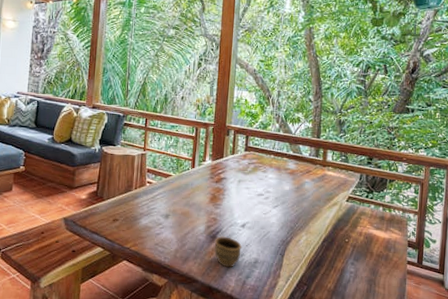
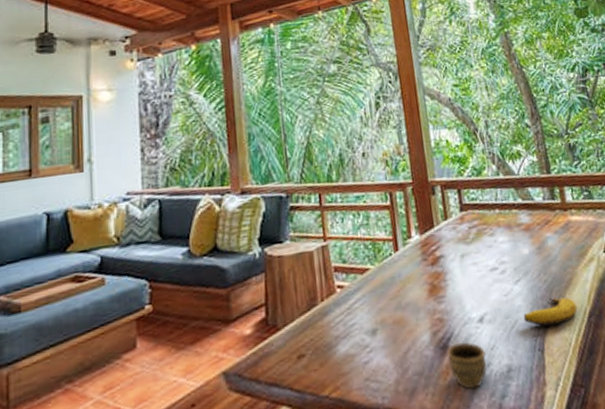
banana: none [274,223,316,242] -> present [523,297,578,327]

